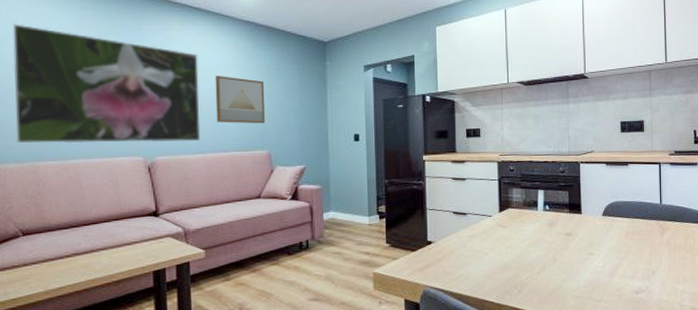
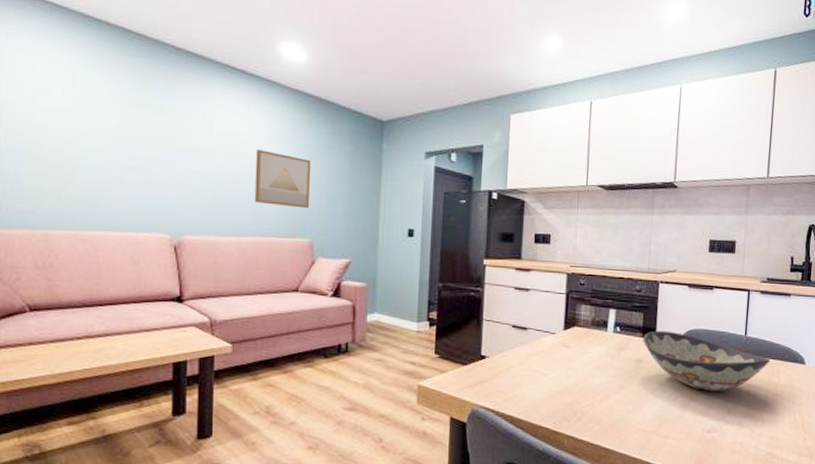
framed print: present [12,24,201,144] -> none [28,71,238,223]
decorative bowl: none [570,205,686,256] -> present [643,330,771,391]

